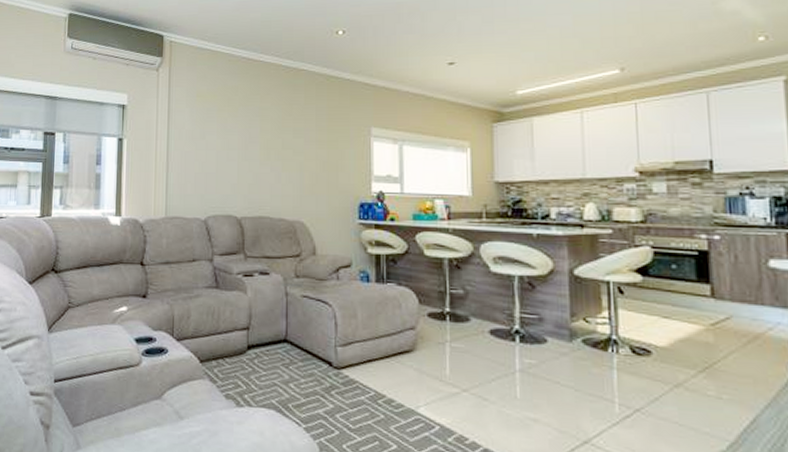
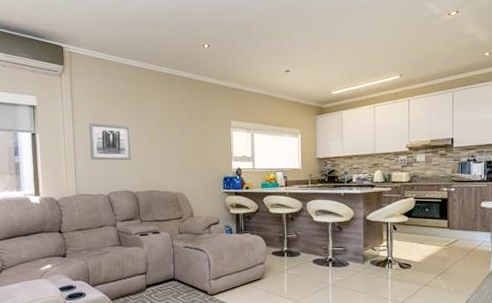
wall art: none [187,127,239,176] -> present [89,122,132,161]

